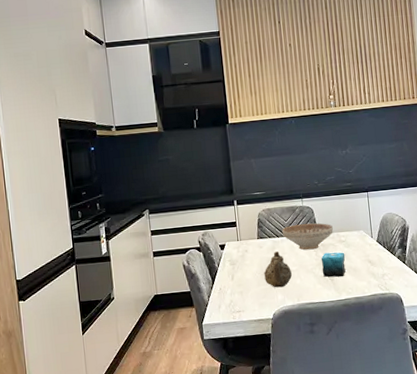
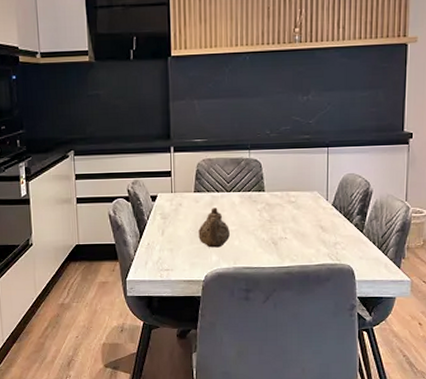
decorative bowl: present [281,223,333,250] -> none [222,178,282,209]
candle: present [321,252,346,278] -> none [265,213,294,241]

